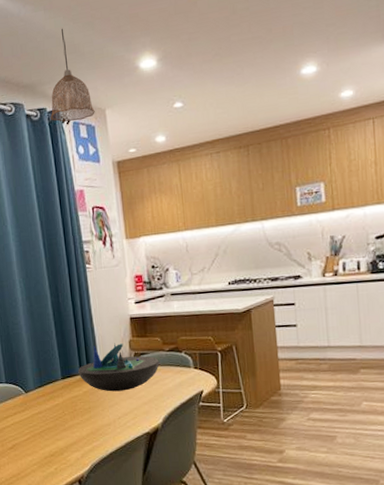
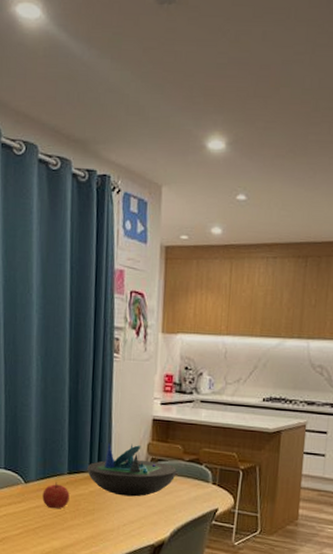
fruit: none [42,388,67,413] -> present [42,482,70,509]
pendant lamp: present [50,28,95,122] -> none [100,84,150,193]

